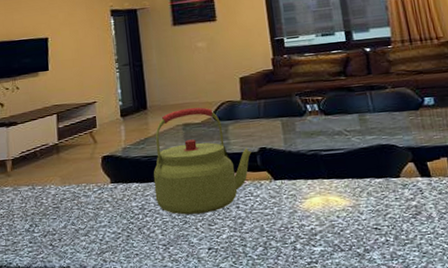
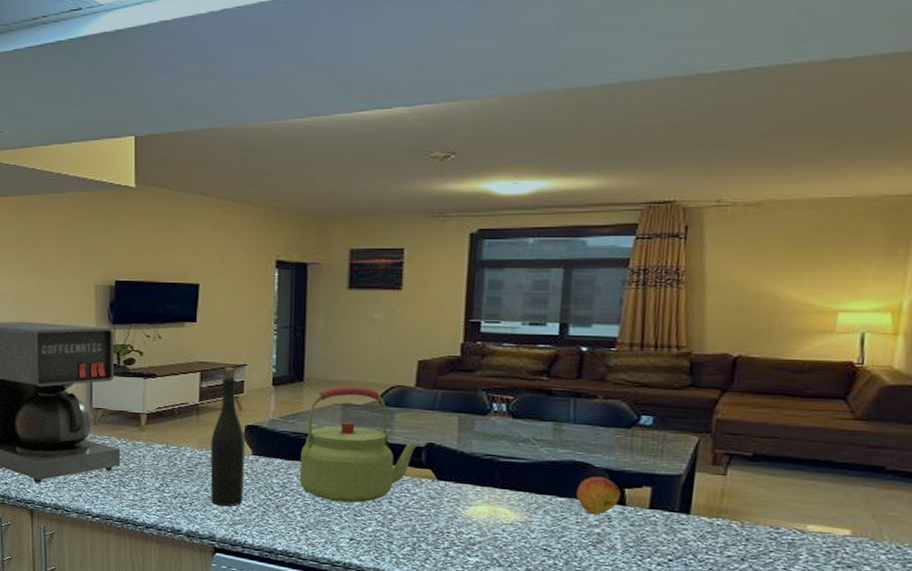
bottle: none [72,105,108,237] -> present [210,366,246,506]
fruit: none [389,155,425,190] -> present [577,476,621,516]

